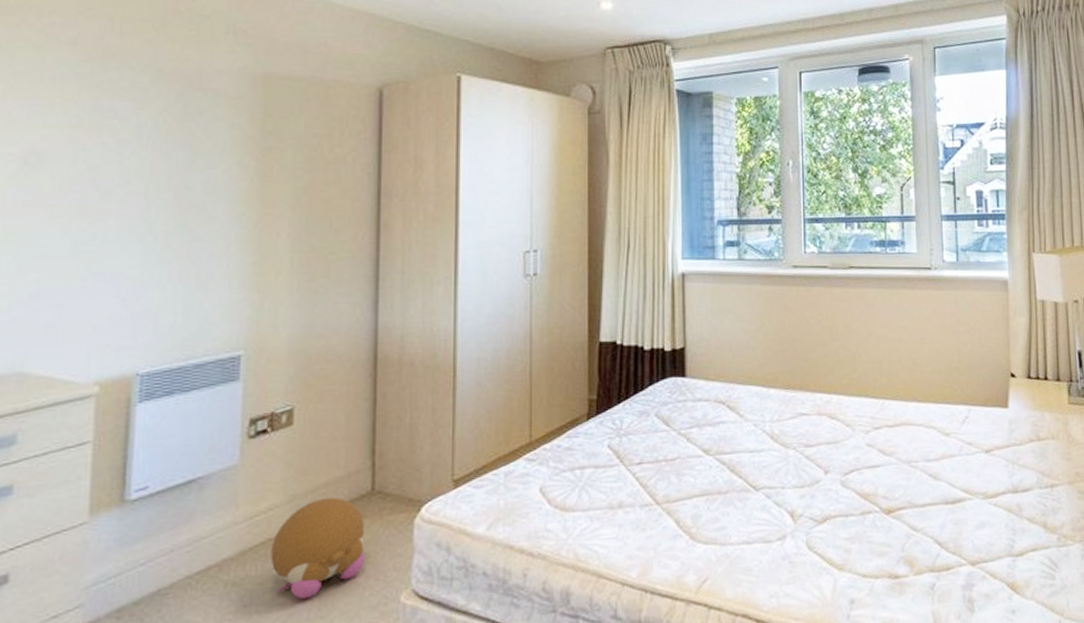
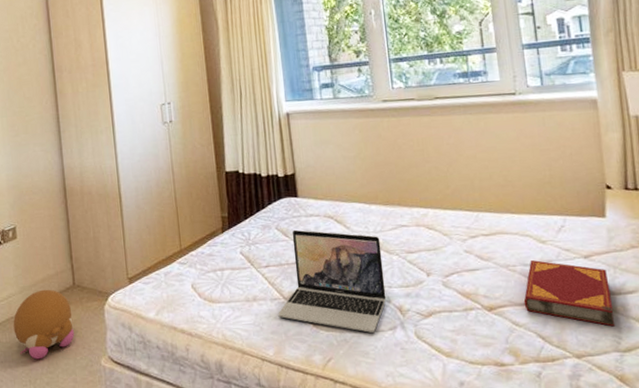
laptop: none [648,417,778,544] -> present [278,229,386,333]
hardback book: none [923,455,1010,529] -> present [523,260,616,327]

